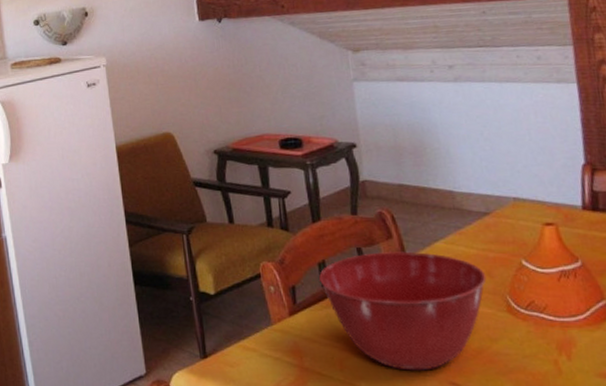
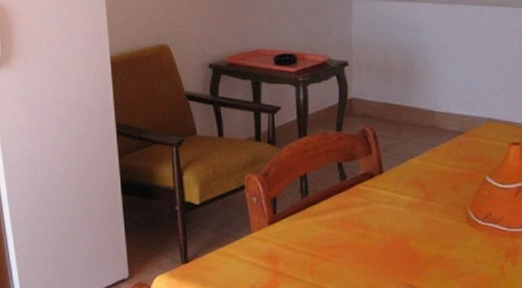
mixing bowl: present [319,251,487,371] -> none [300,167,452,275]

